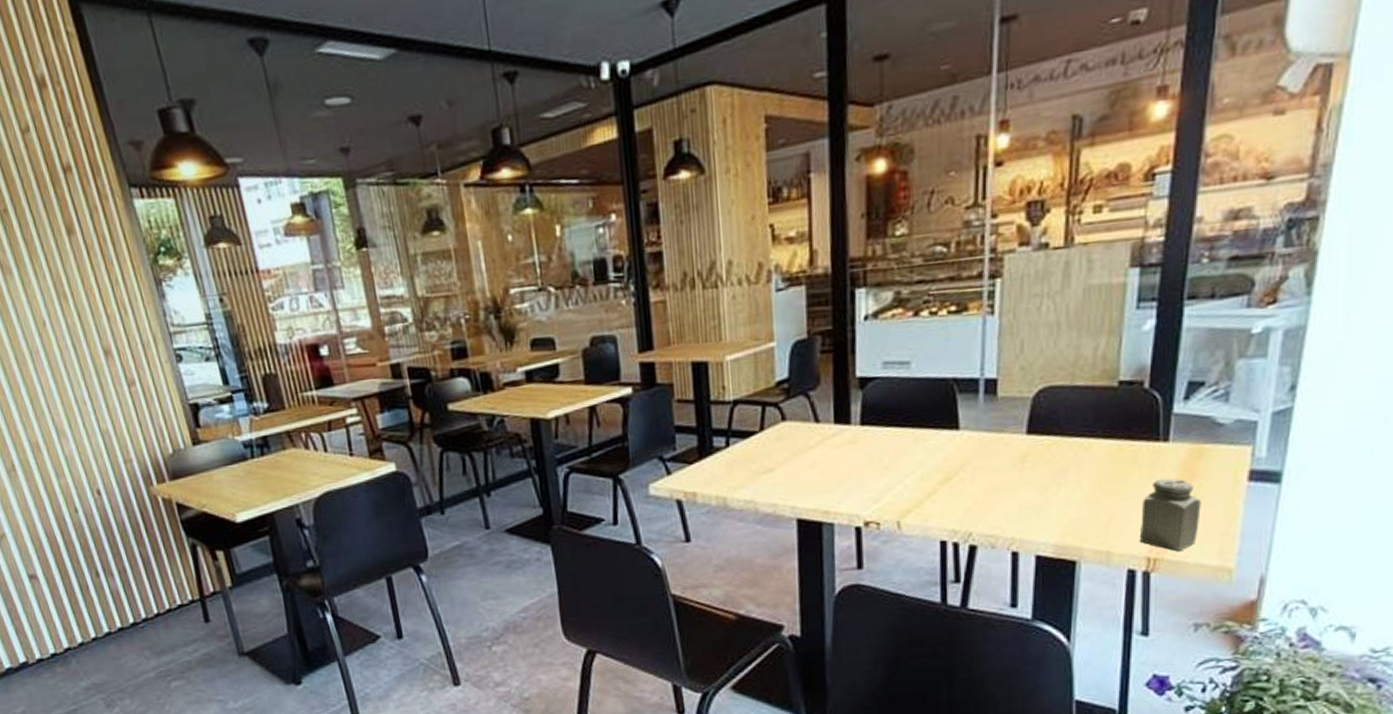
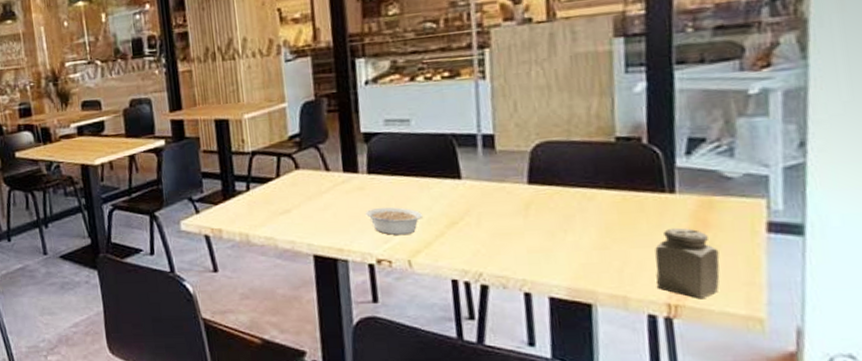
legume: none [856,462,917,494] -> present [366,207,424,235]

